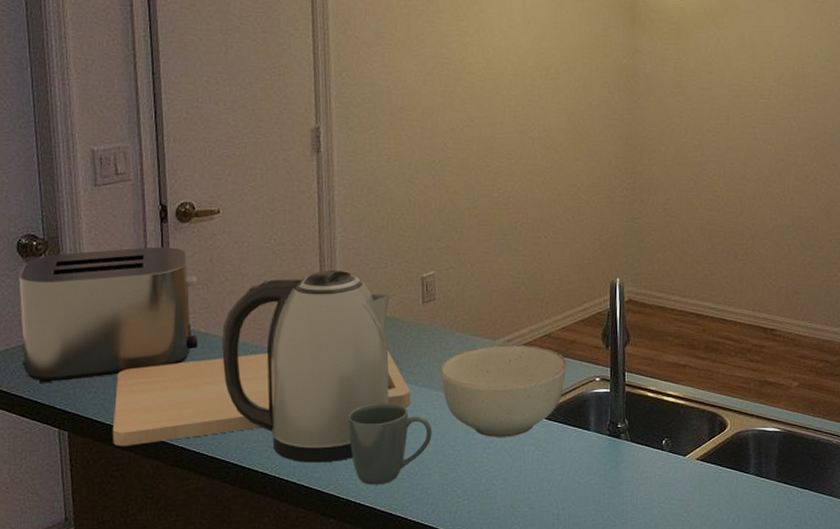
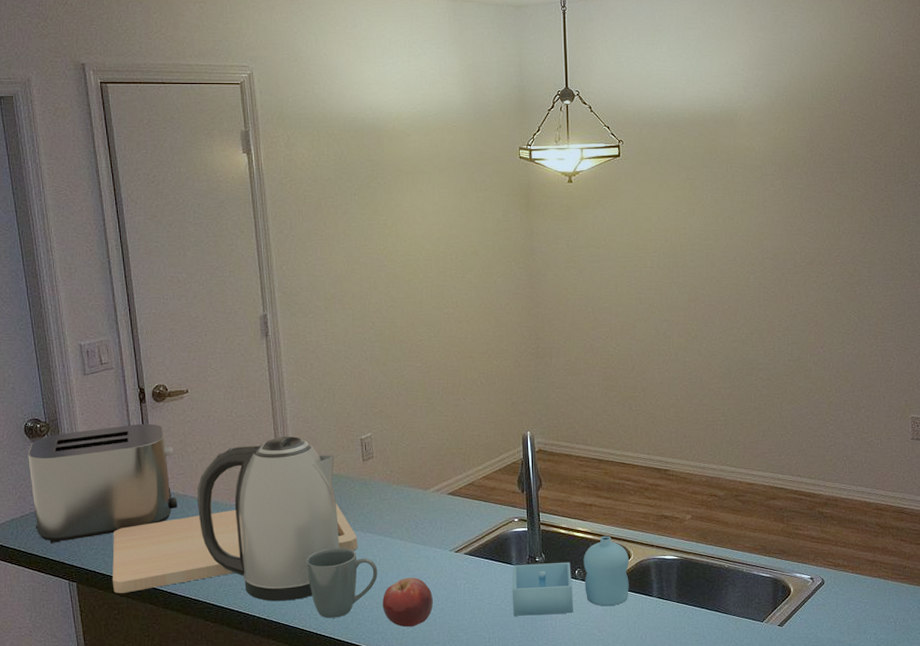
fruit: none [434,441,495,499] -> present [382,577,433,627]
bowl: present [440,344,568,437] -> none [381,492,490,574]
soap dispenser: none [587,401,725,490] -> present [512,535,629,616]

